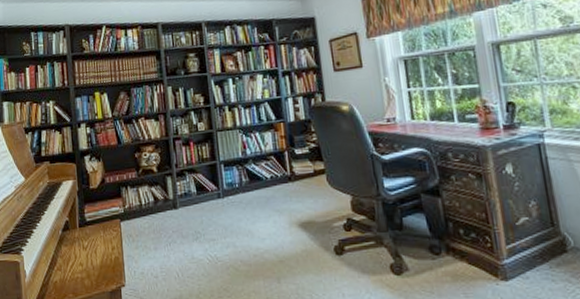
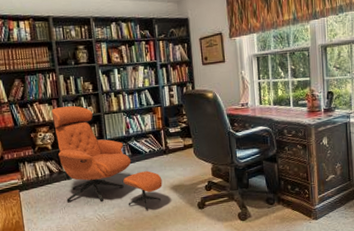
armchair: none [158,121,288,252] -> present [52,106,163,210]

